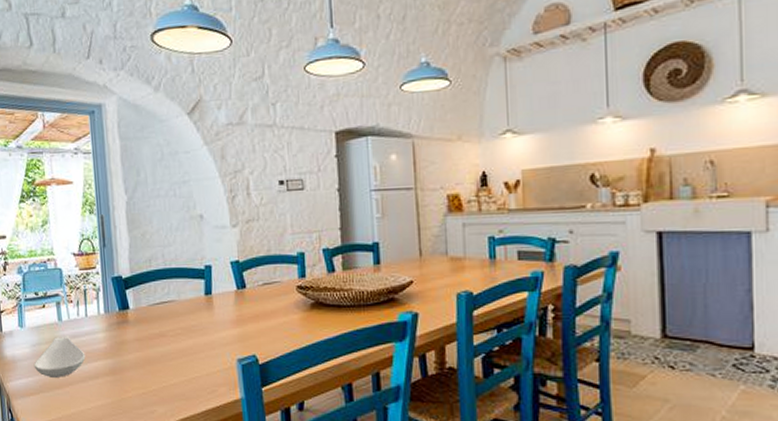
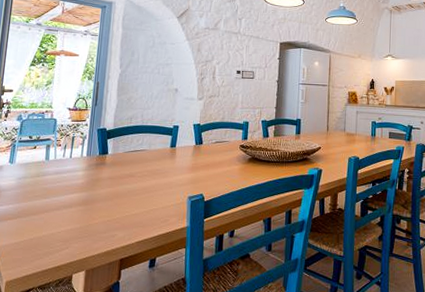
spoon rest: present [33,336,86,377] -> none [16,172,64,206]

